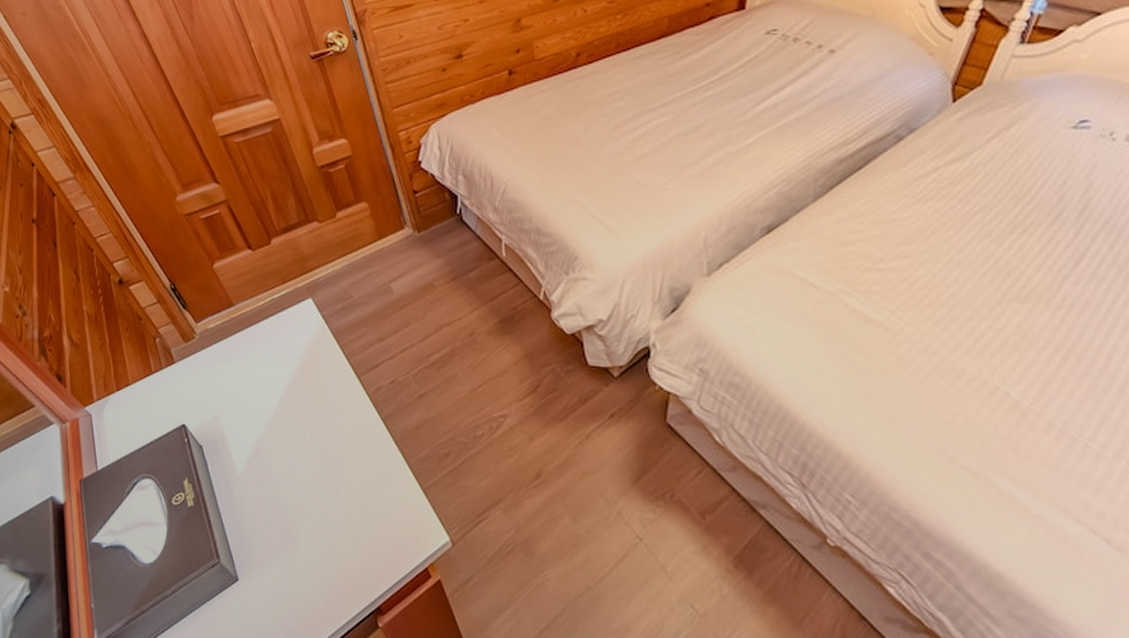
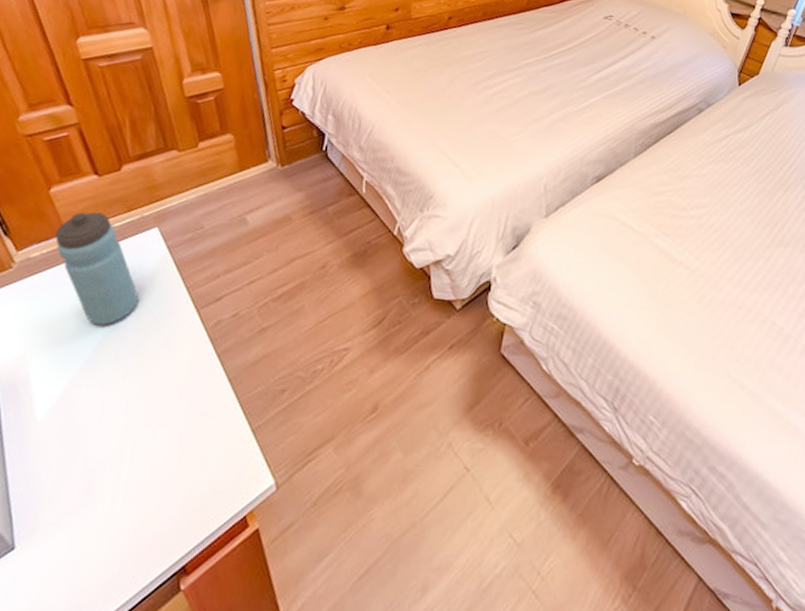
water bottle: none [224,284,304,391] -> present [54,211,138,326]

